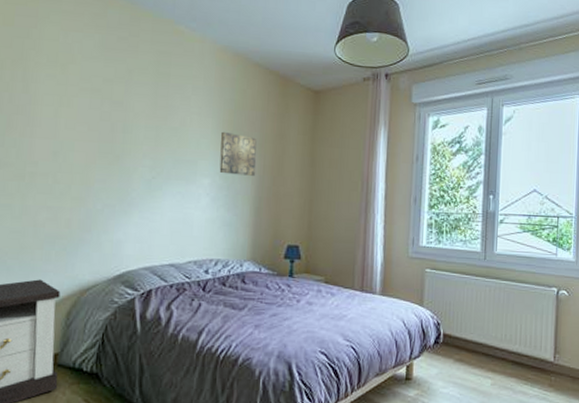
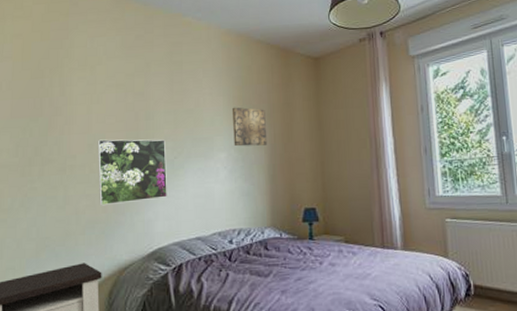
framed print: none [62,148,144,221] -> present [97,139,168,206]

